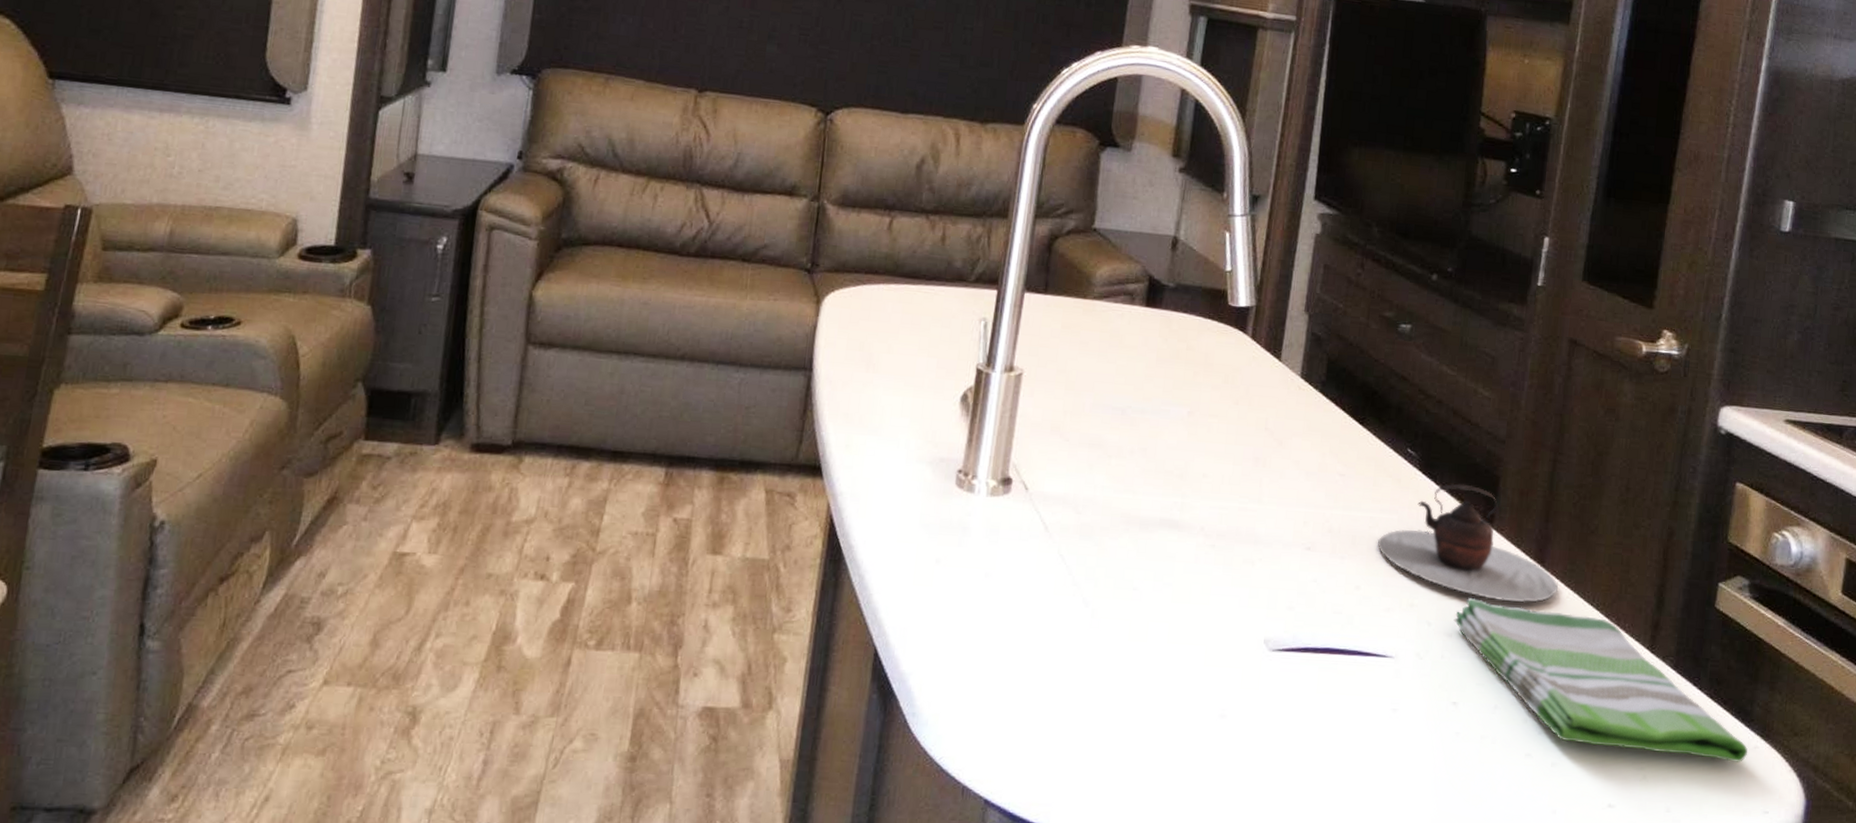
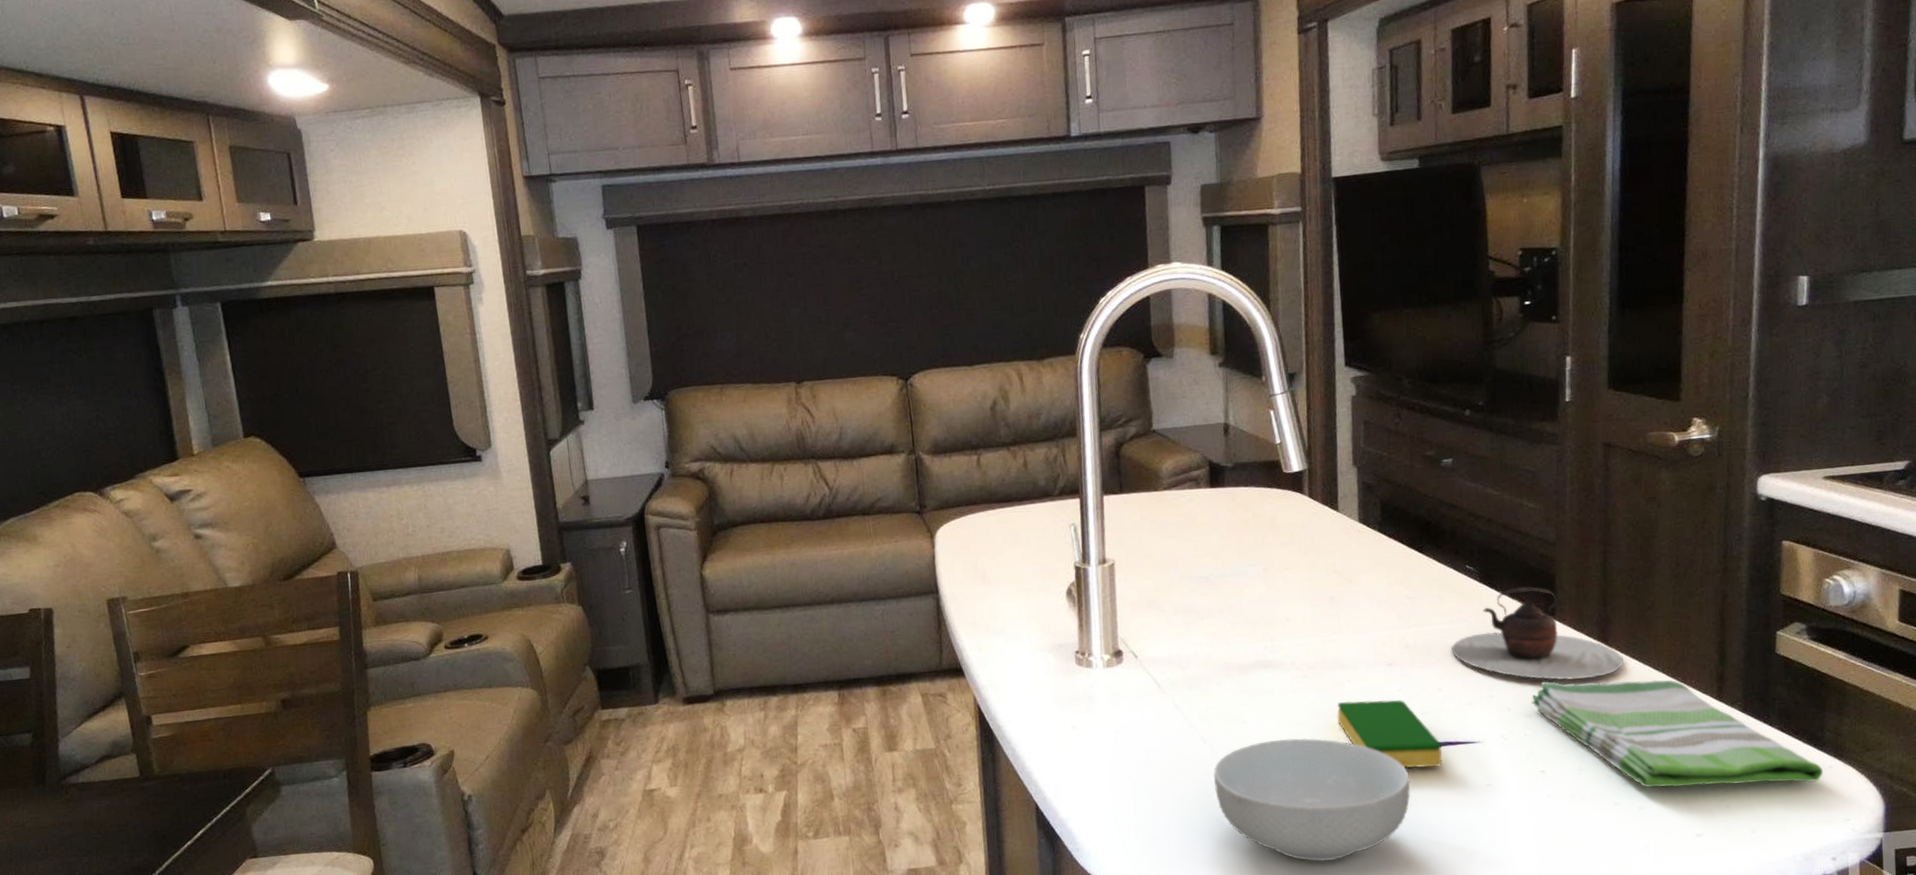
cereal bowl: none [1088,615,1310,774] -> present [1214,738,1411,862]
dish sponge: none [1239,583,1351,679] -> present [1337,699,1443,769]

